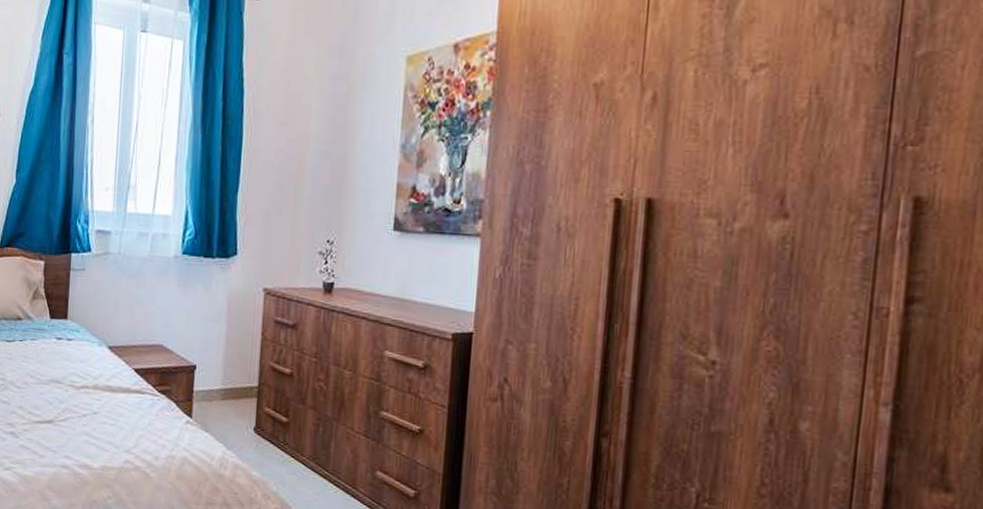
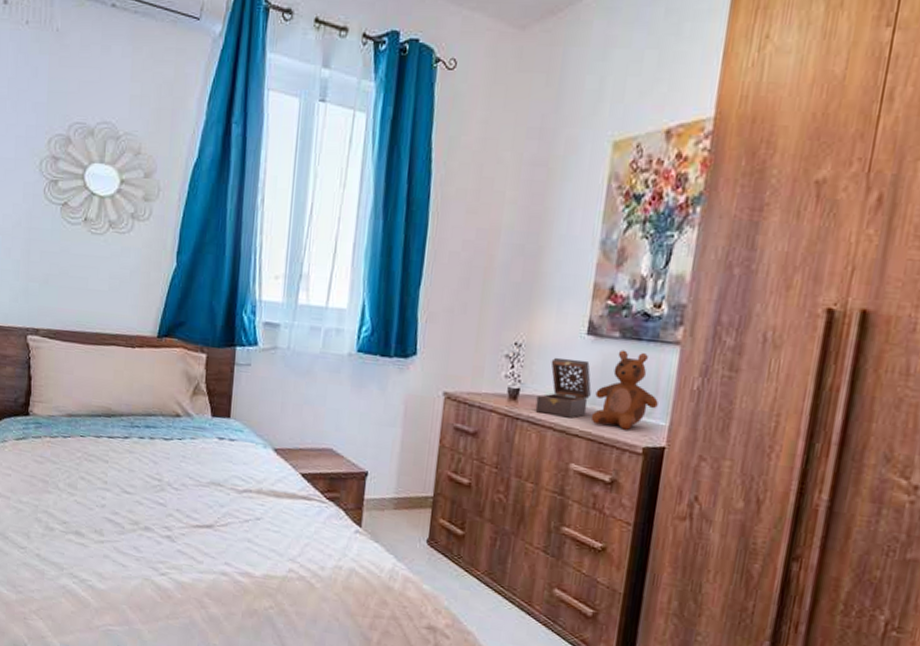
jewelry box: none [349,252,400,309] -> present [535,357,591,419]
teddy bear: none [401,243,464,318] -> present [590,350,658,430]

